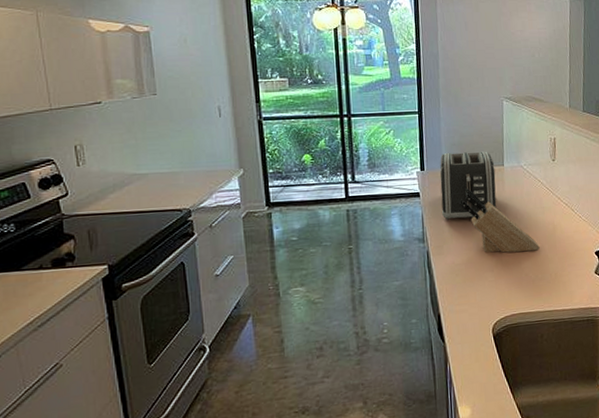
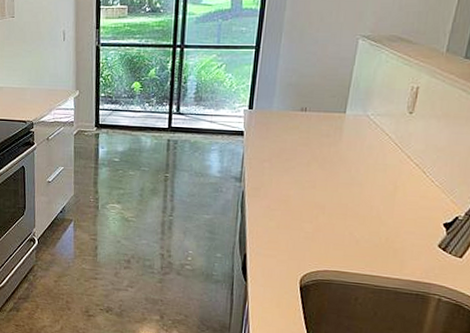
toaster: present [440,151,497,220] -> none [264,92,335,164]
knife block: present [460,189,540,253] -> none [286,133,373,210]

